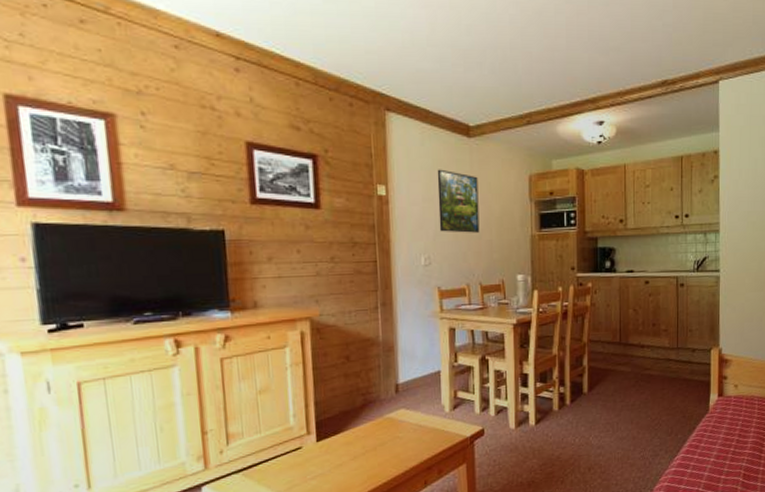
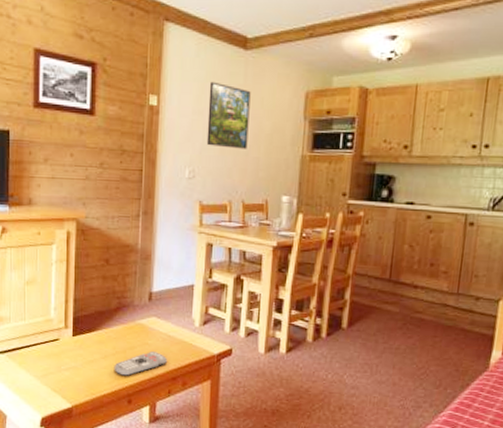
remote control: none [365,444,420,474] -> present [114,351,167,376]

